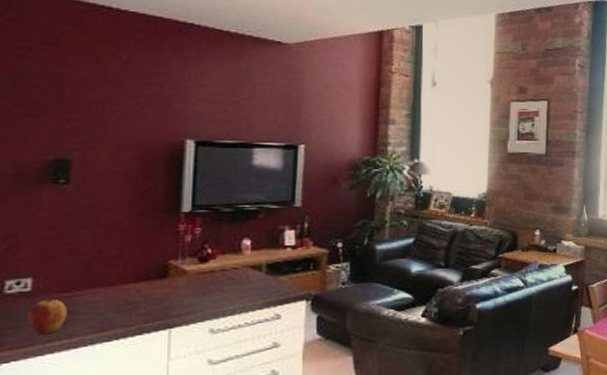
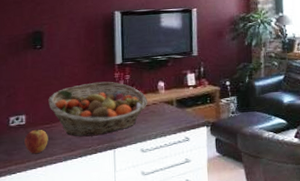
fruit basket: none [71,235,226,311] -> present [48,81,148,137]

